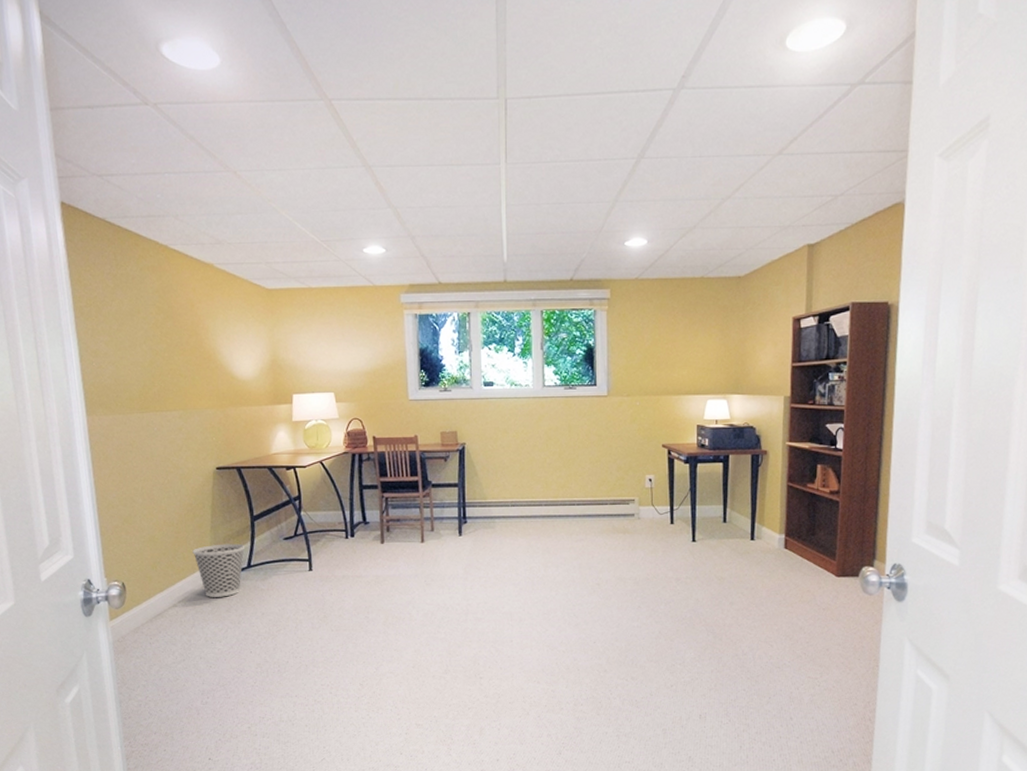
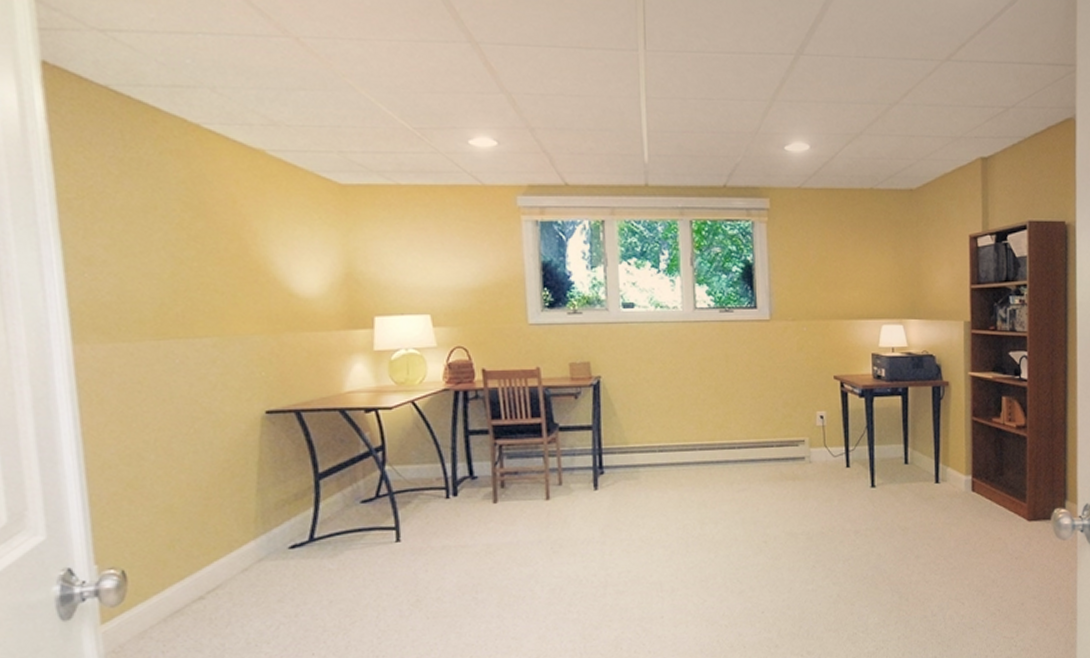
wastebasket: present [192,543,245,597] -> none [229,510,307,584]

